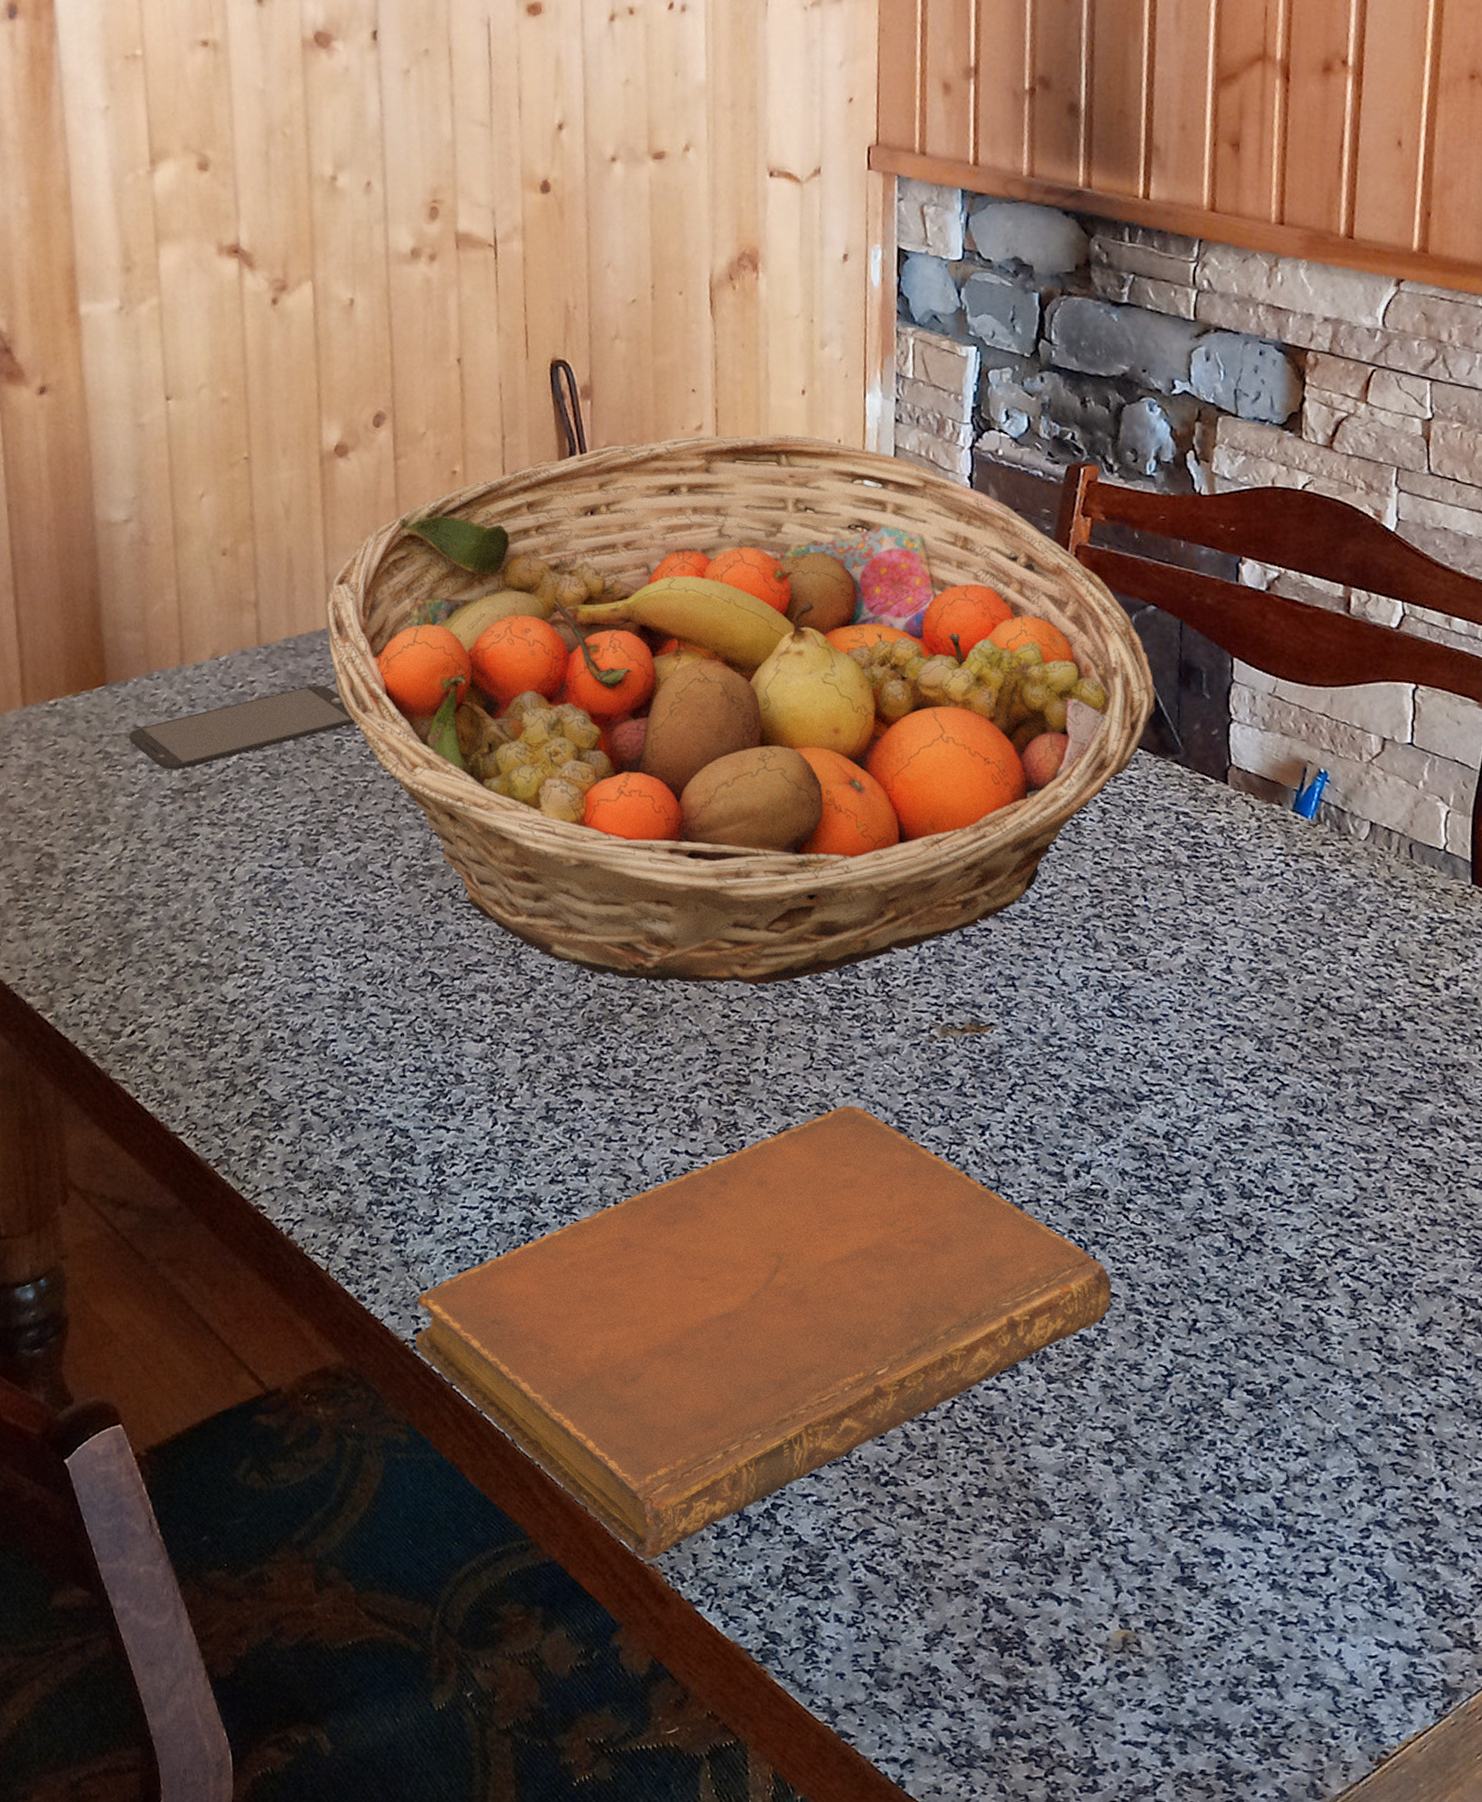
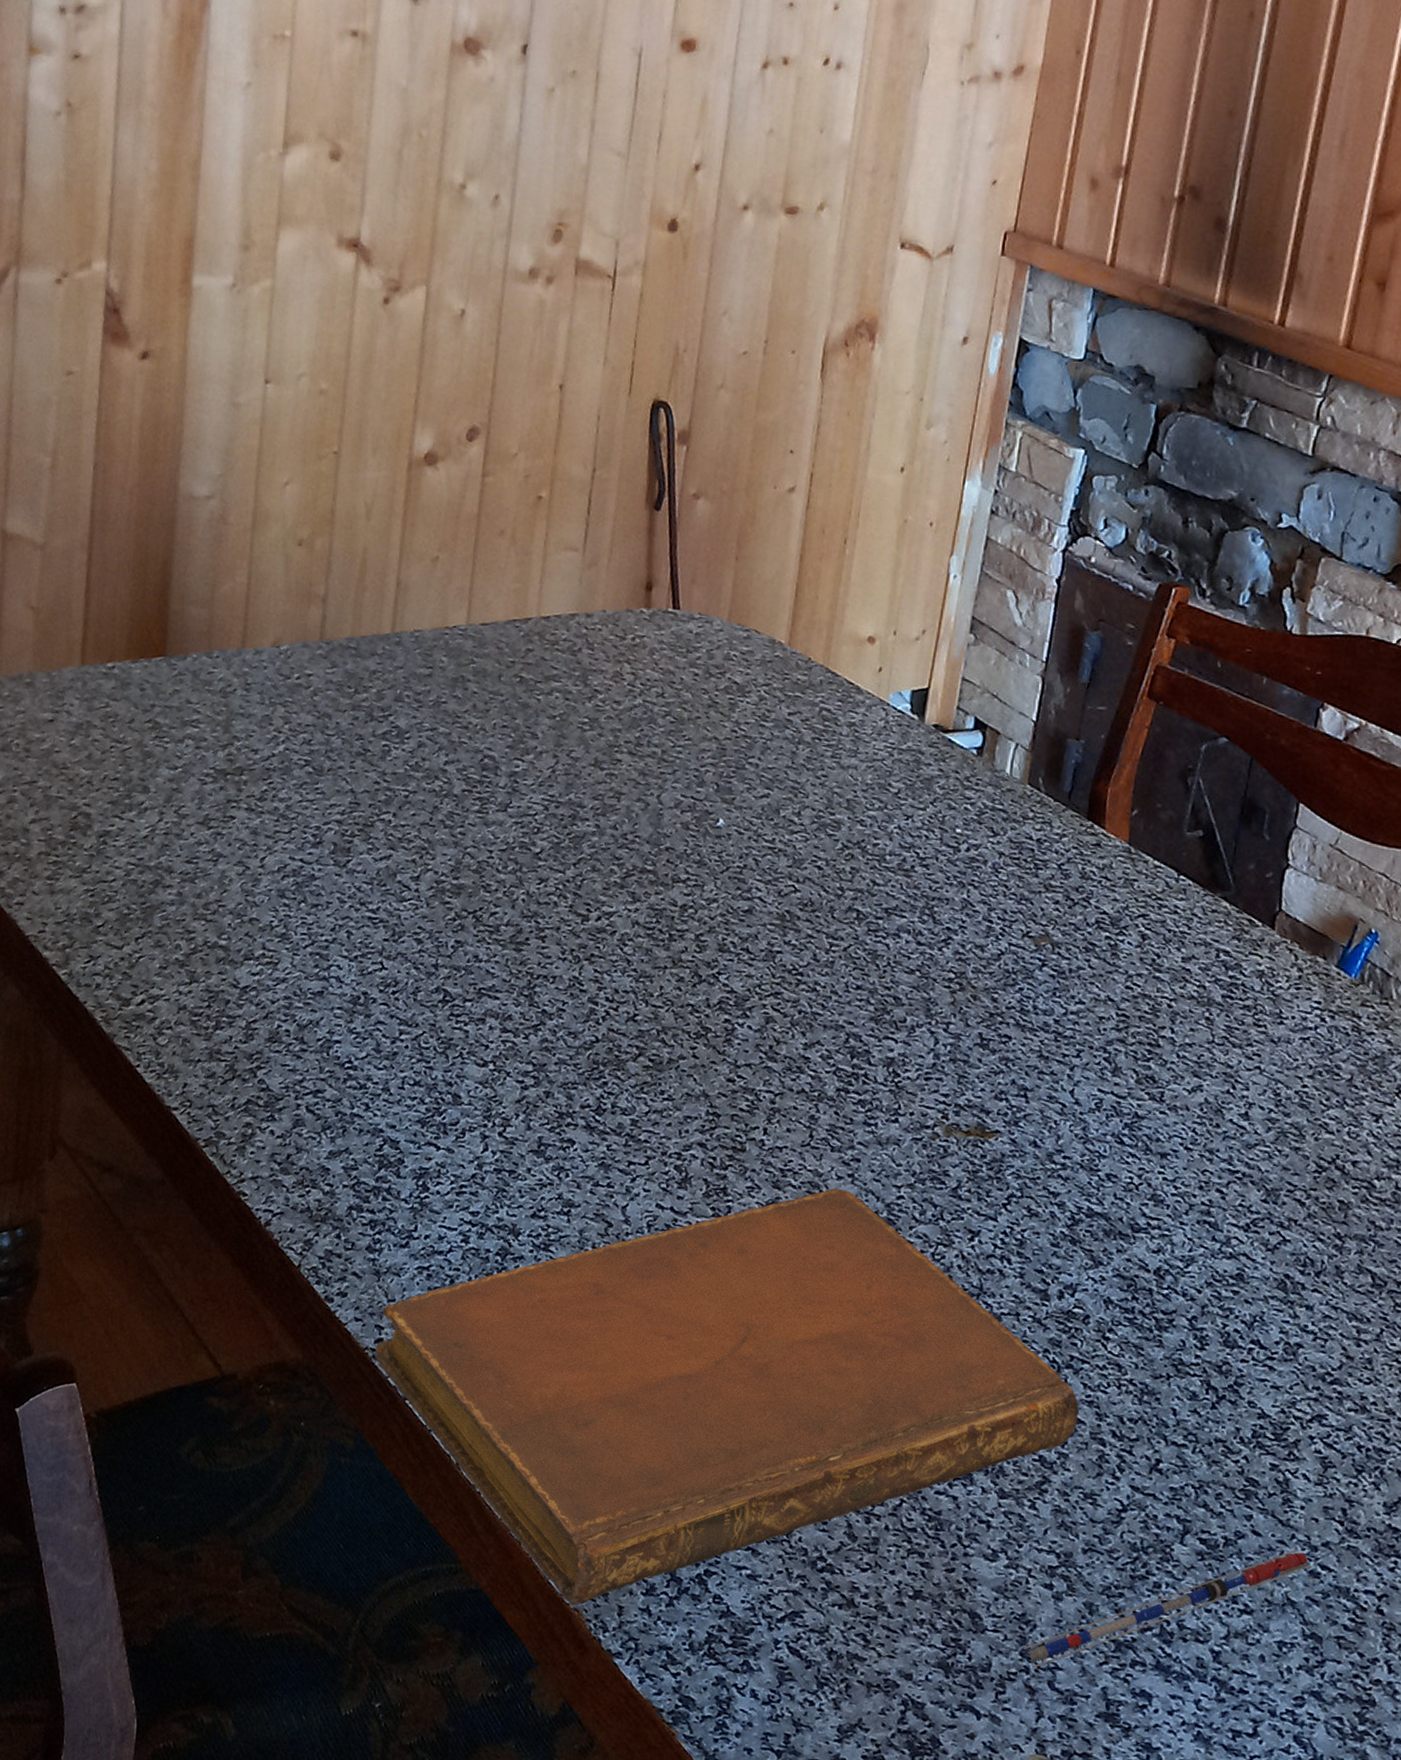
smartphone: present [129,684,356,770] -> none [180,687,406,751]
fruit basket: present [326,433,1156,985] -> none [390,494,1215,1056]
pen: none [1093,1383,1356,1544] -> present [1024,1548,1310,1668]

